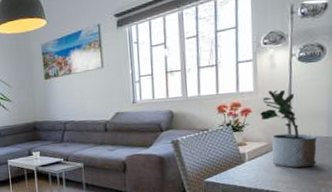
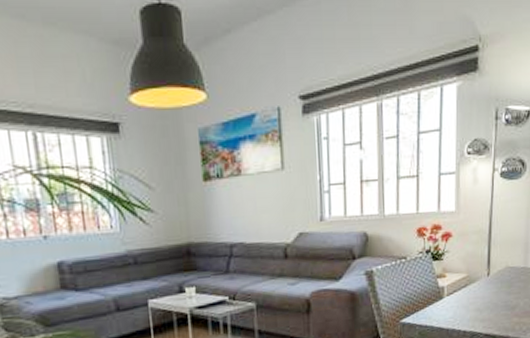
potted plant: present [260,89,318,168] -> none [461,210,515,304]

